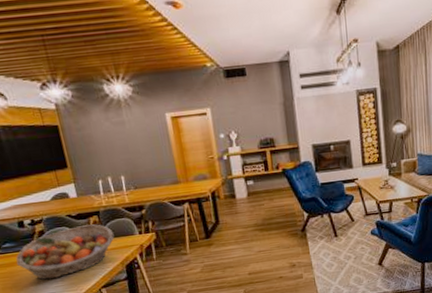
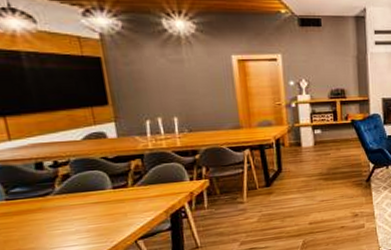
fruit basket: present [16,224,115,280] -> none [27,168,160,231]

